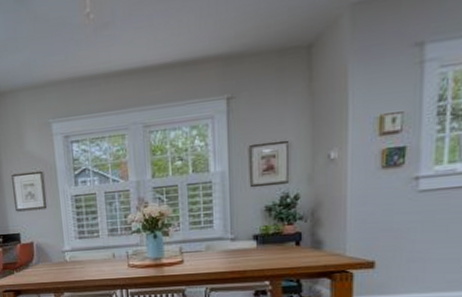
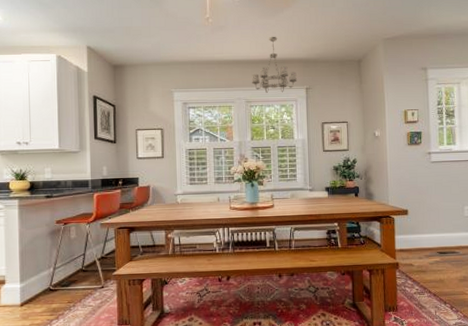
chandelier: none [150,25,213,111] -> present [252,36,297,93]

